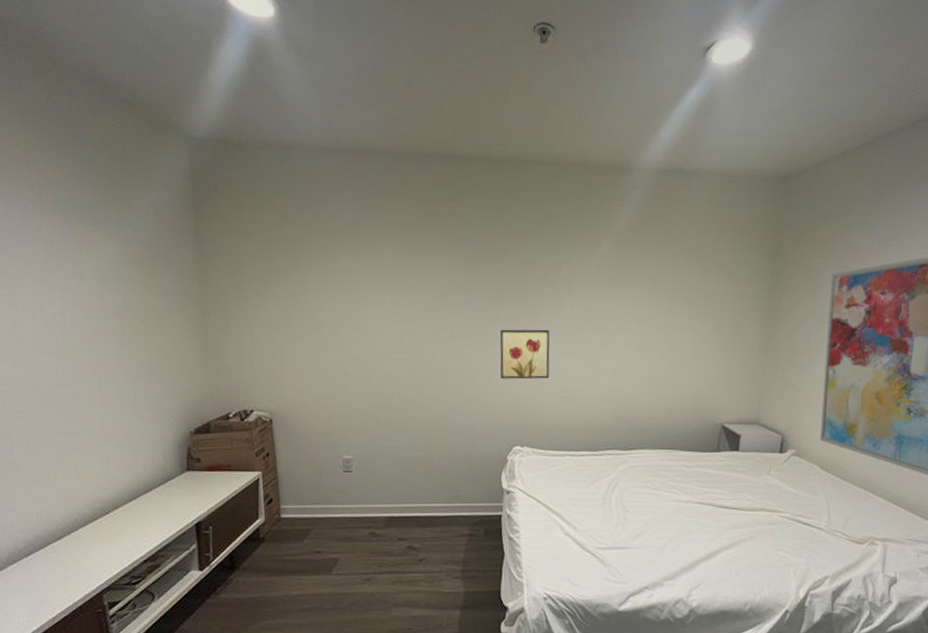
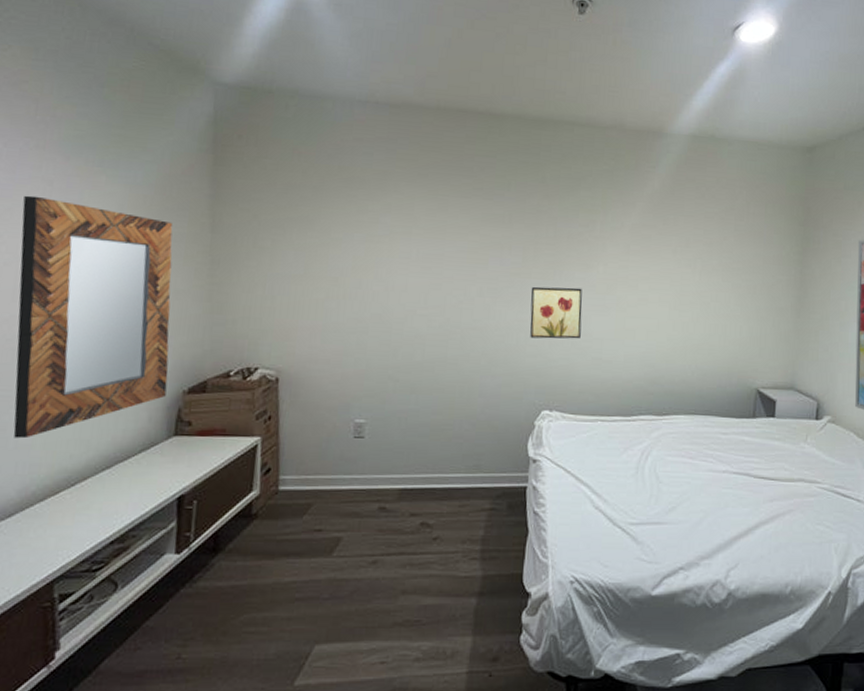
home mirror: none [31,255,176,474] -> present [13,195,173,439]

